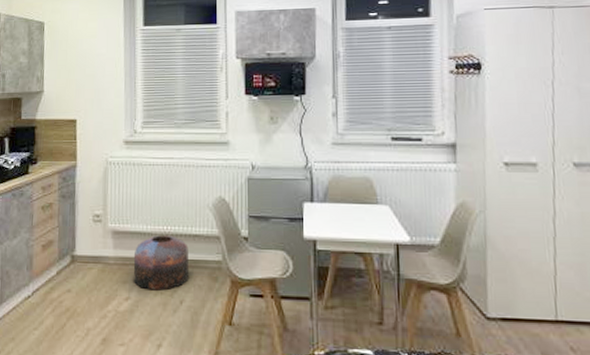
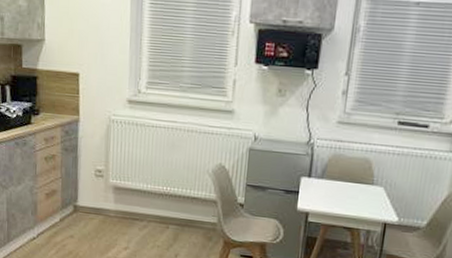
pouf: present [133,235,188,291] -> none [133,194,186,244]

